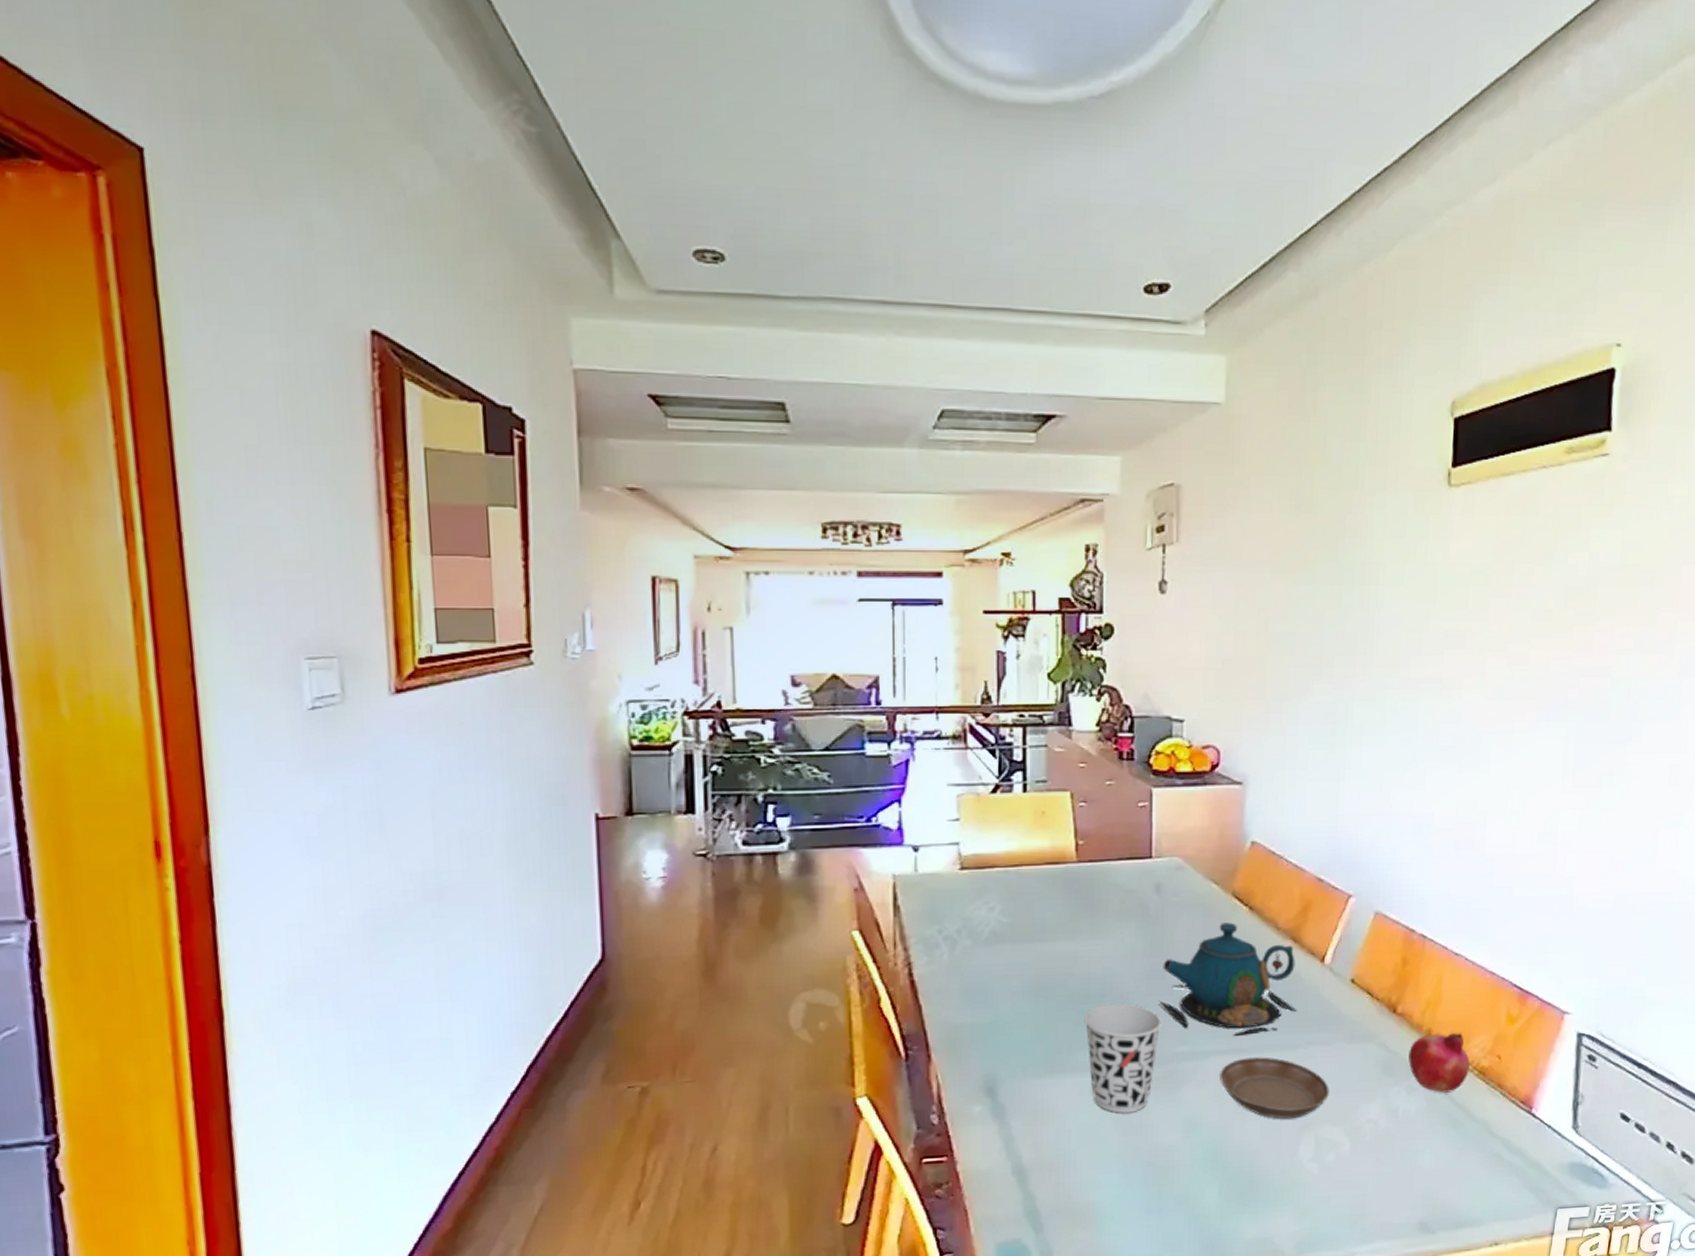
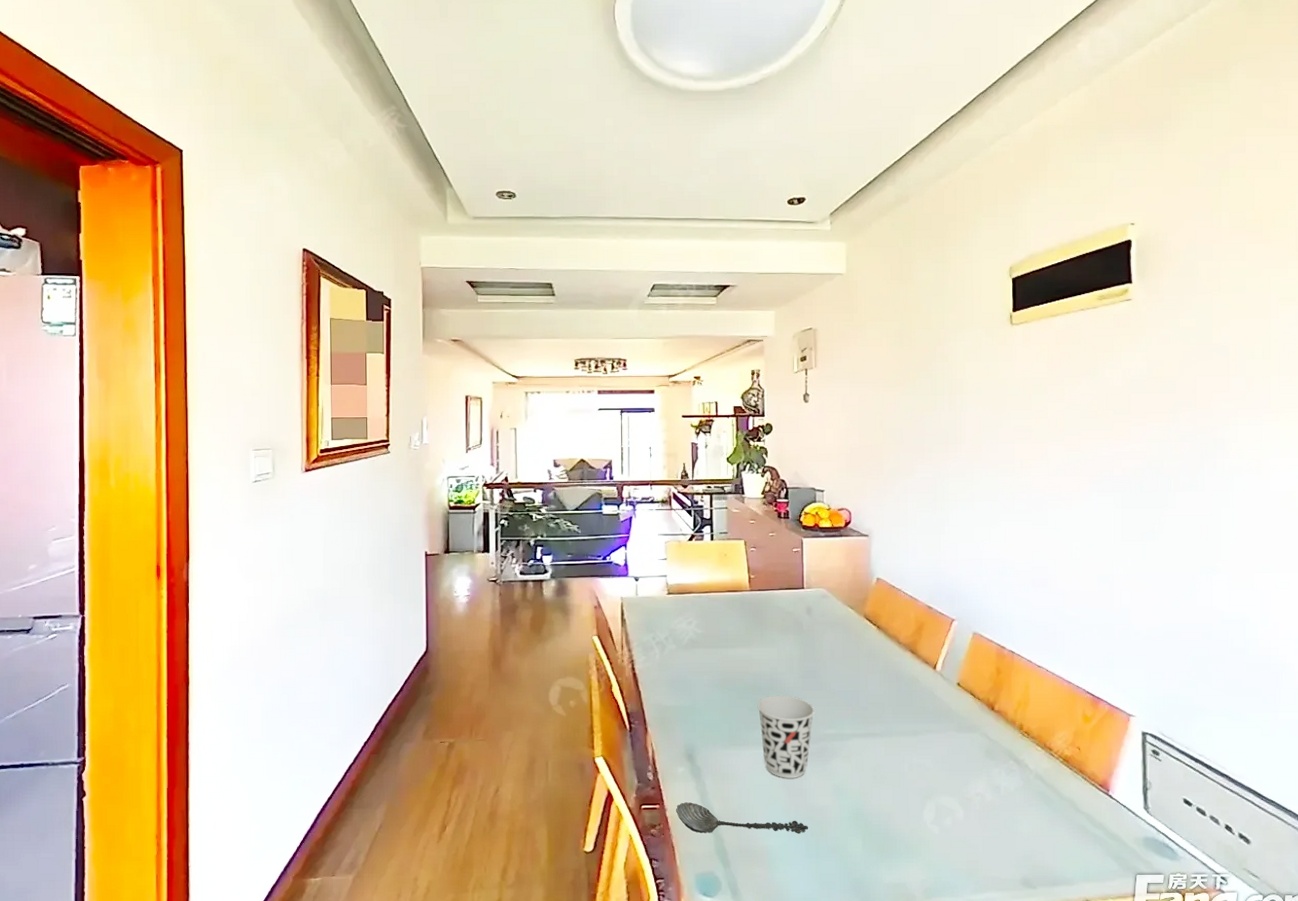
spoon: none [969,1151,1150,1191] -> present [675,802,809,834]
teapot: present [1158,922,1297,1036] -> none [811,637,917,723]
saucer: present [1218,1057,1329,1119] -> none [859,740,945,790]
fruit: present [1408,1033,1470,1093] -> none [1006,728,1055,775]

